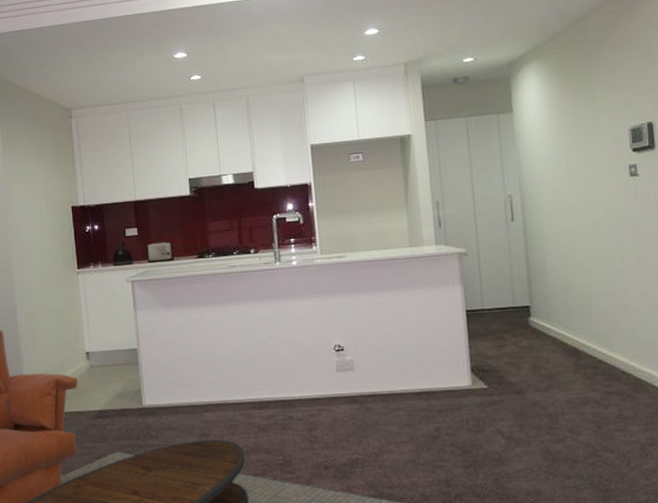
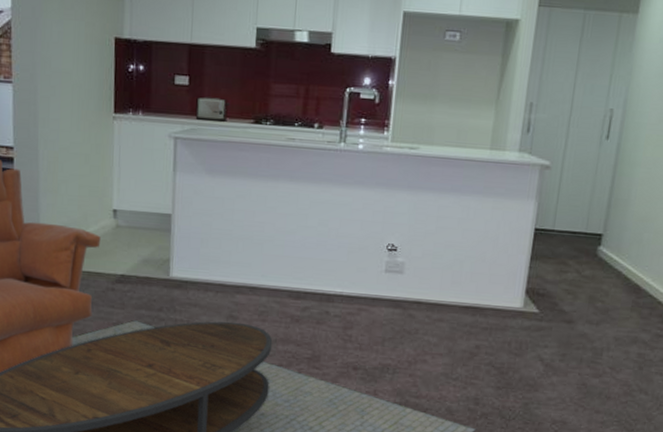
kettle: present [112,240,133,266] -> none [155,88,180,119]

